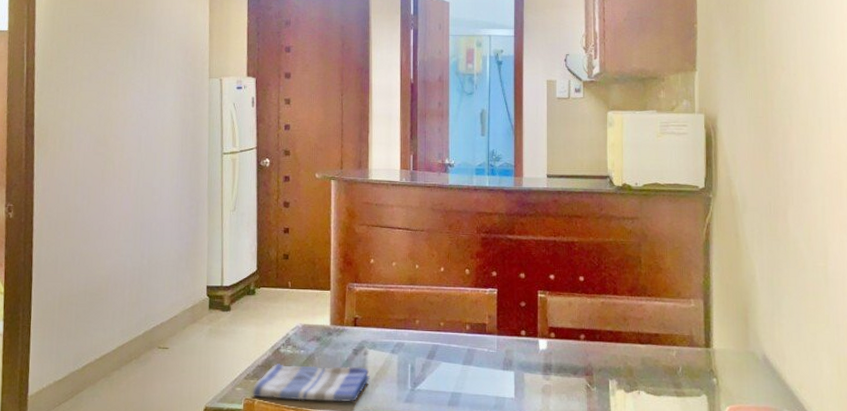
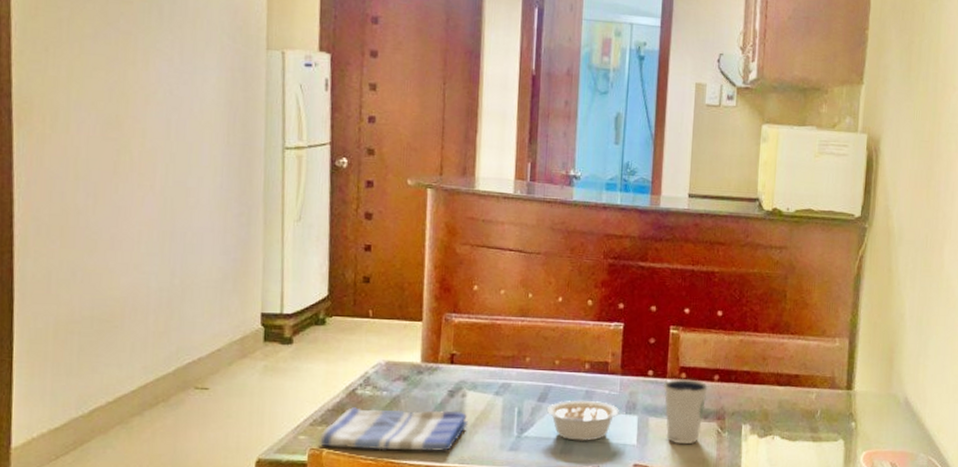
legume: none [435,357,503,395] -> present [546,400,625,442]
dixie cup: none [536,337,576,398] -> present [664,378,709,445]

